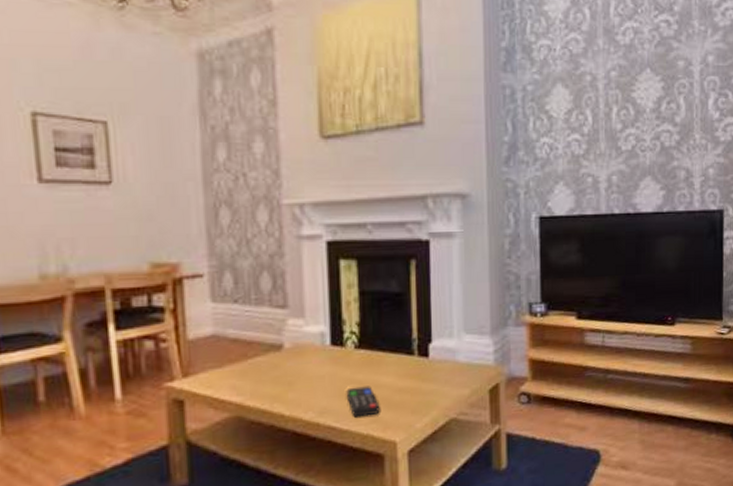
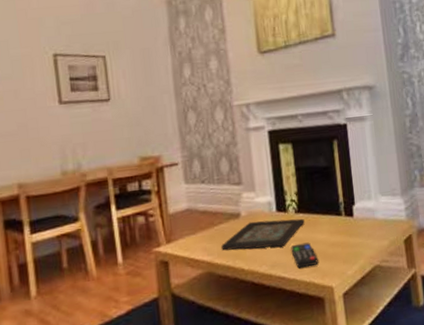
decorative tray: none [256,355,366,391] -> present [221,218,305,251]

